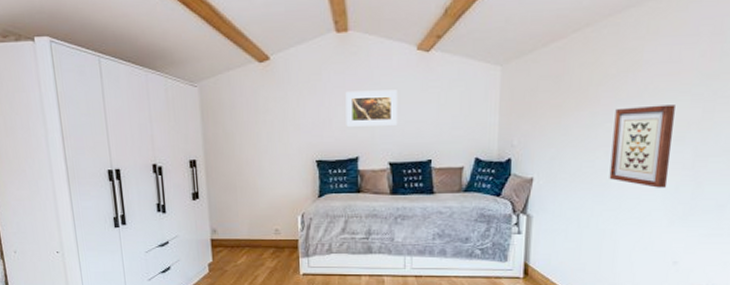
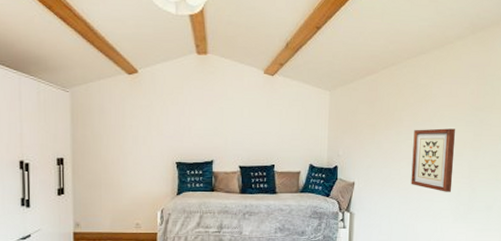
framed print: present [346,90,397,127] -> none [203,104,247,135]

